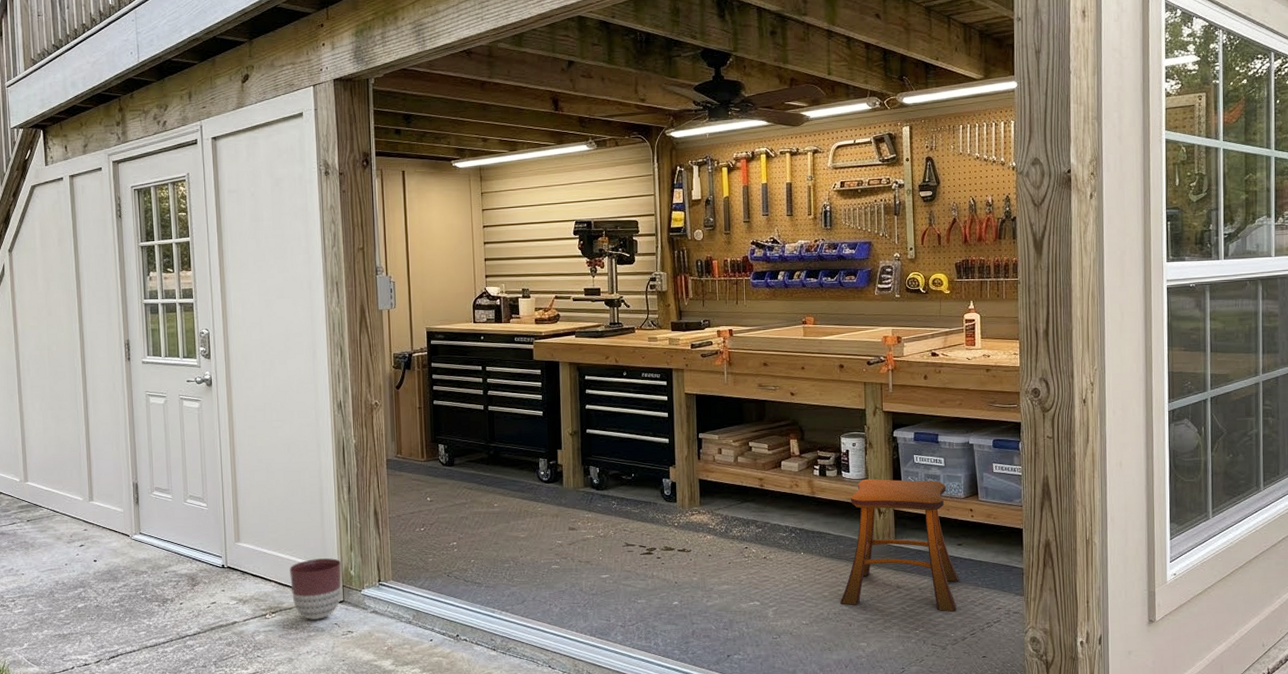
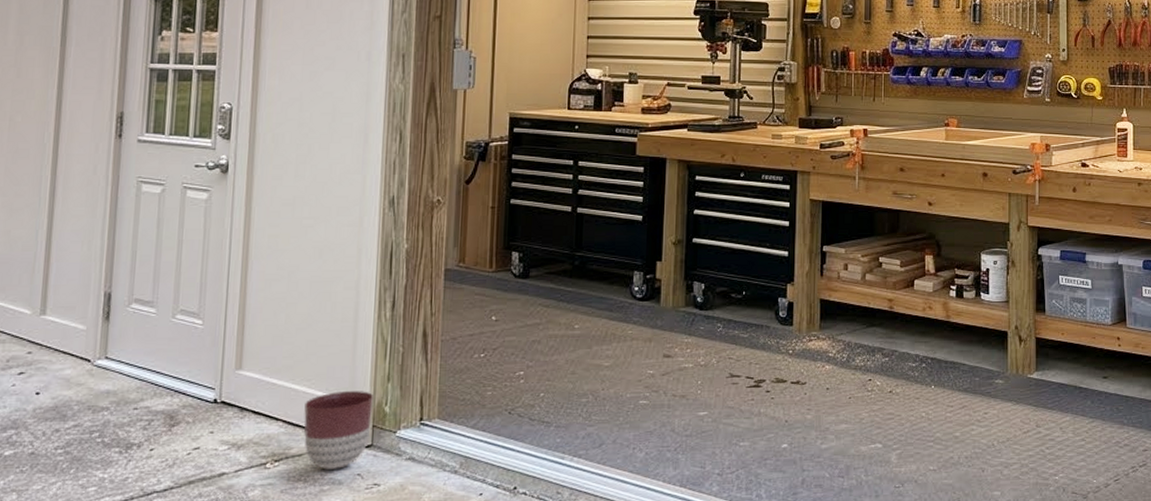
stool: present [840,478,959,612] -> none [973,301,1104,454]

